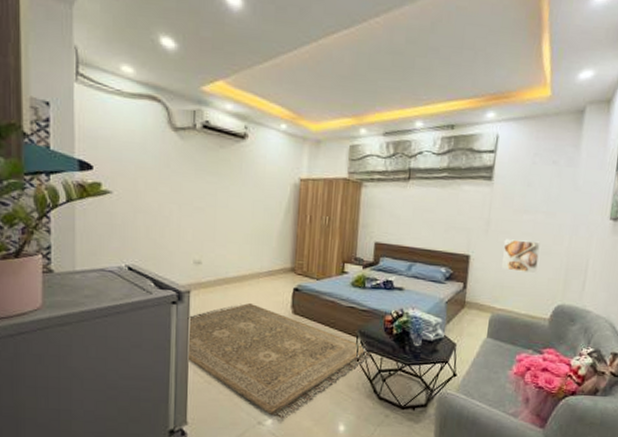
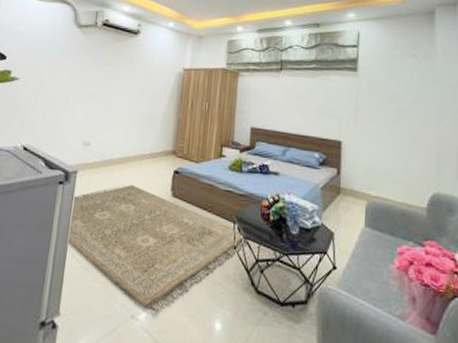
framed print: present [502,239,540,274] -> none [372,126,408,161]

